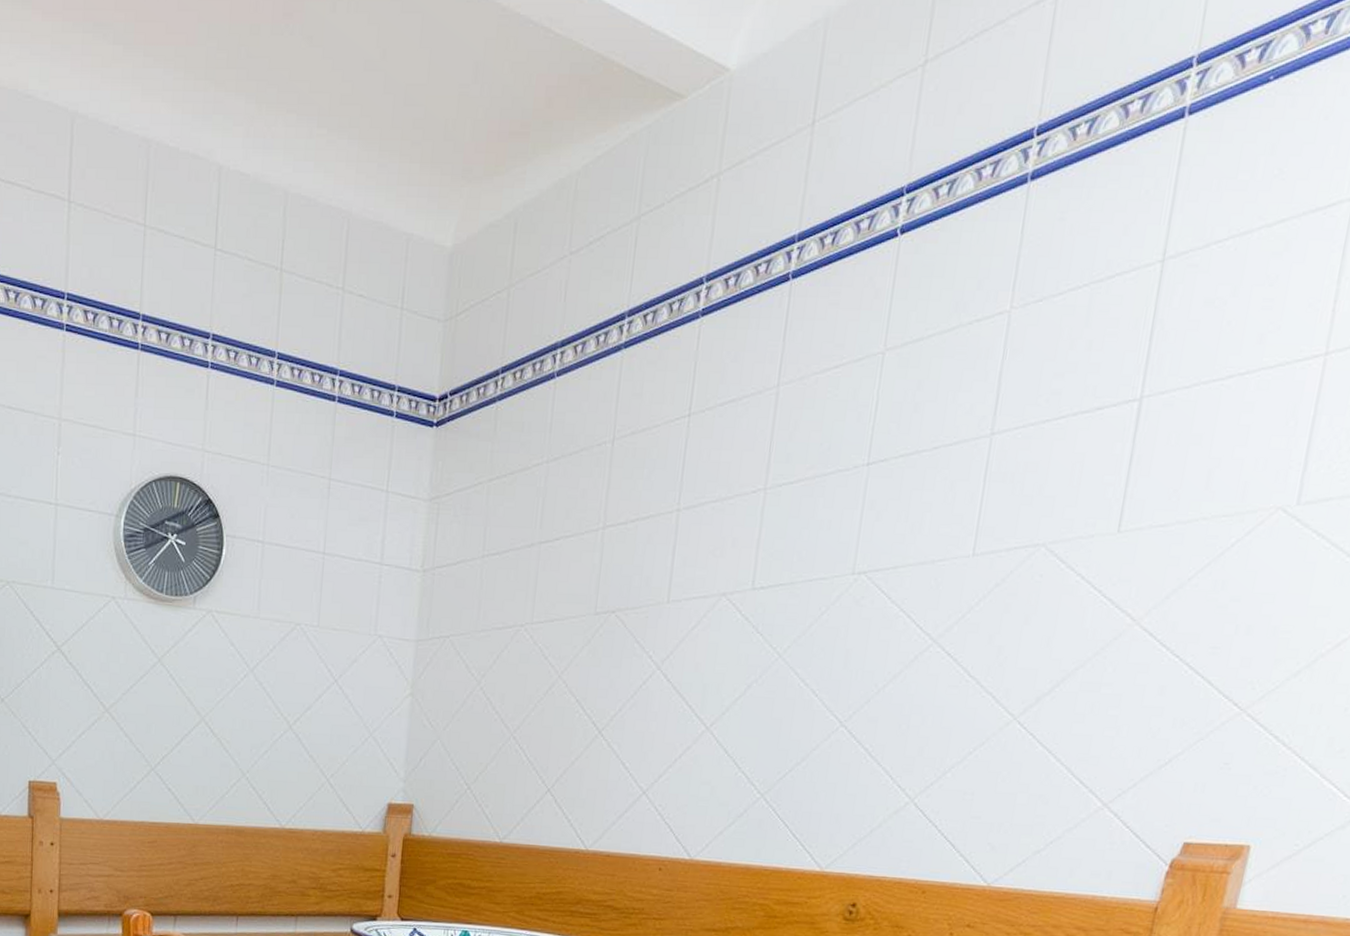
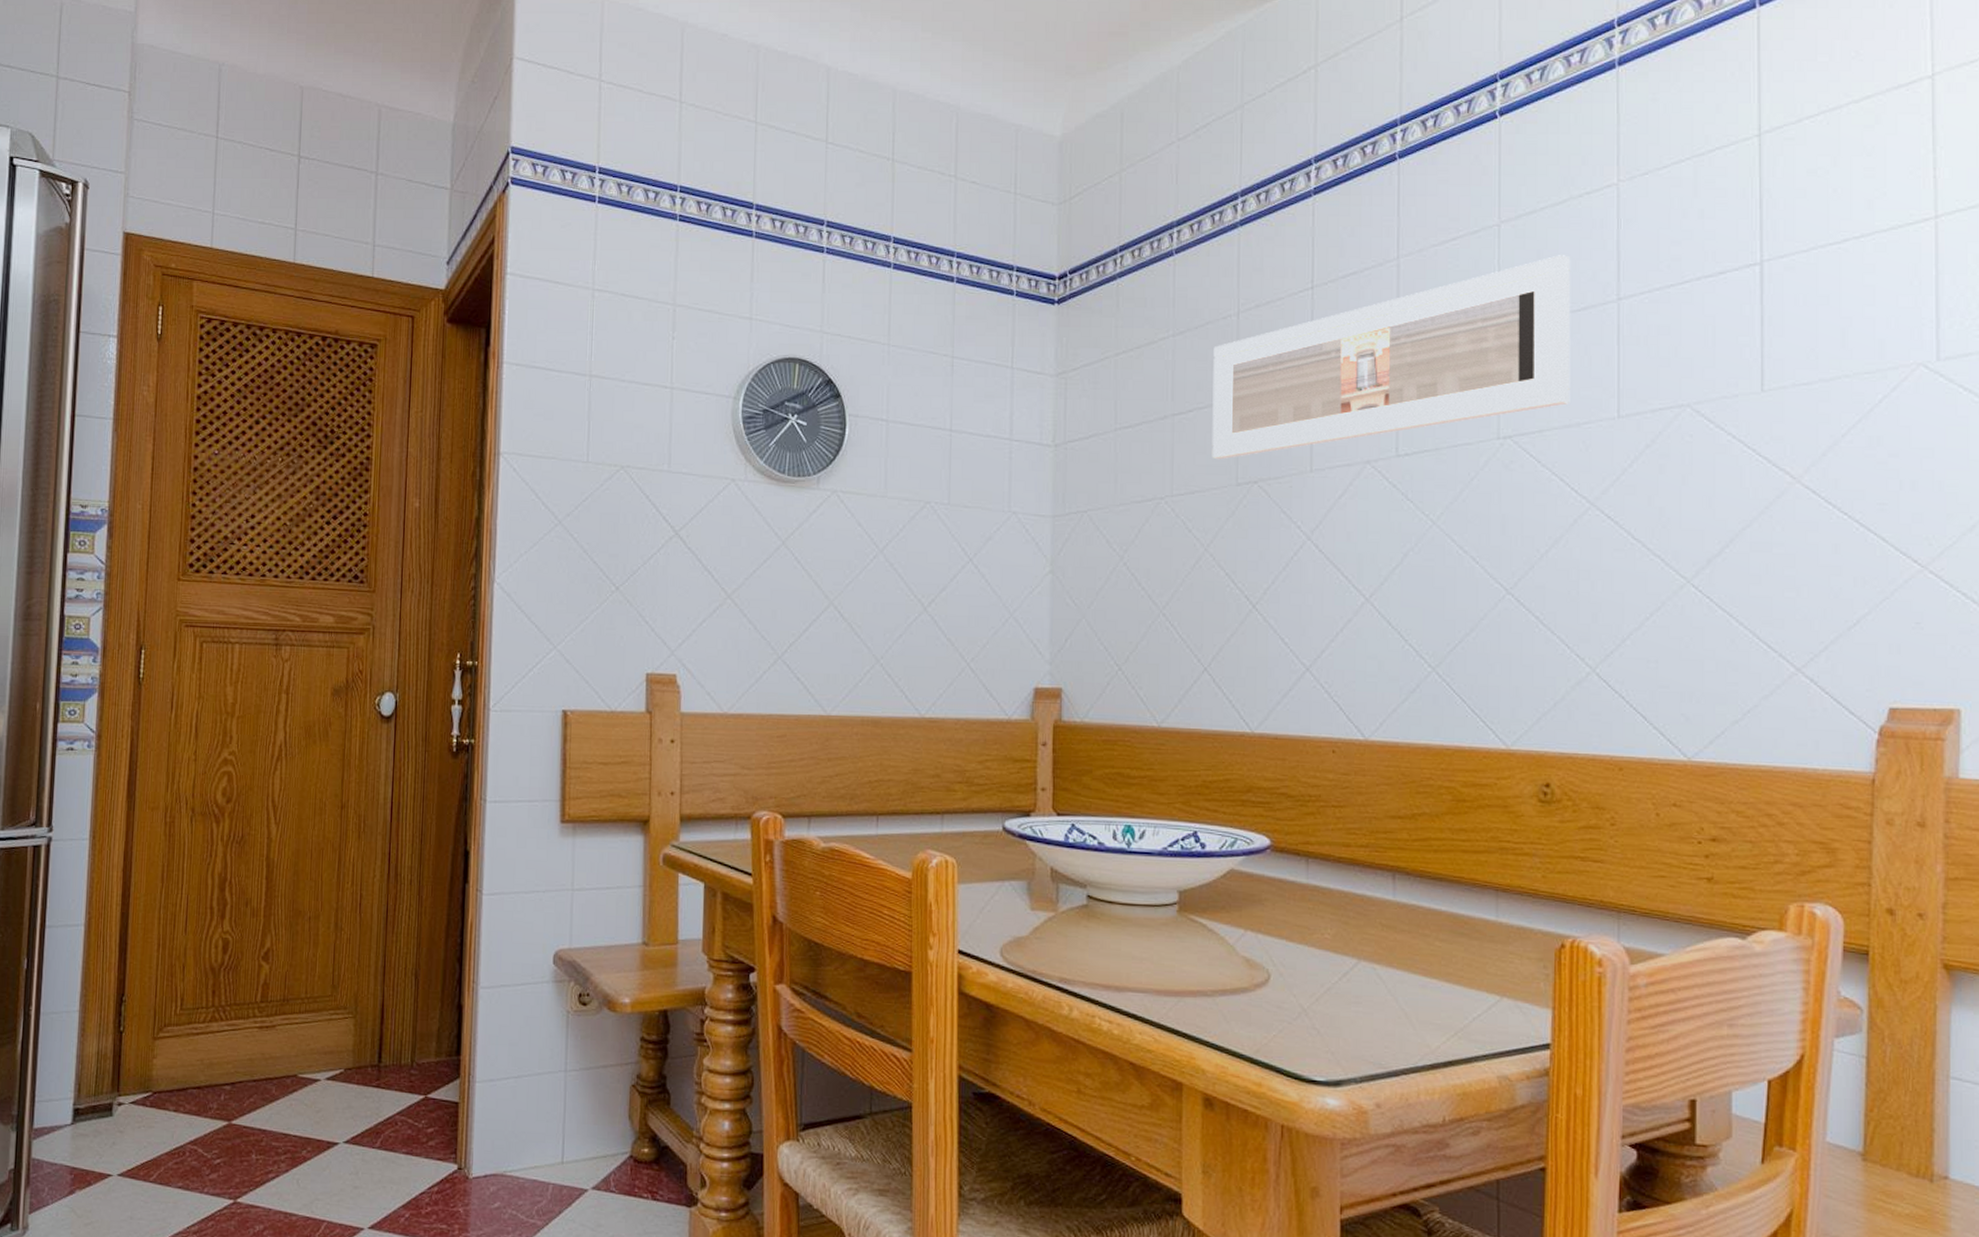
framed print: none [573,386,950,589] -> present [1212,255,1571,460]

